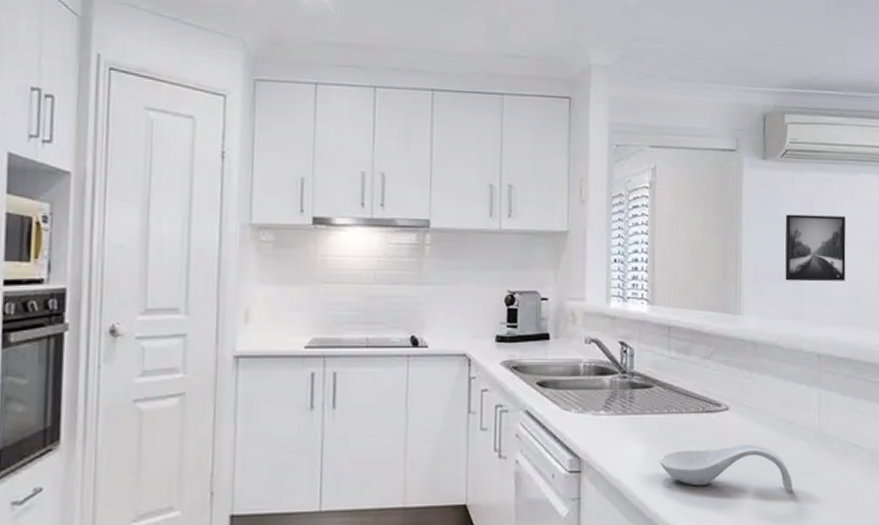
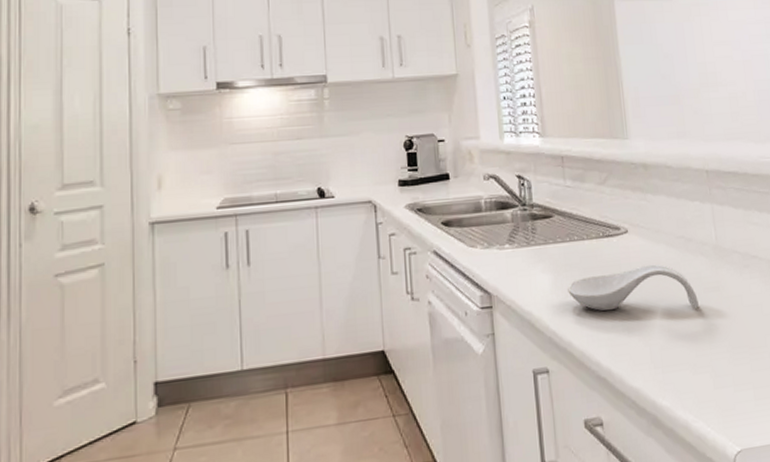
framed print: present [785,214,846,282] -> none [659,37,723,103]

